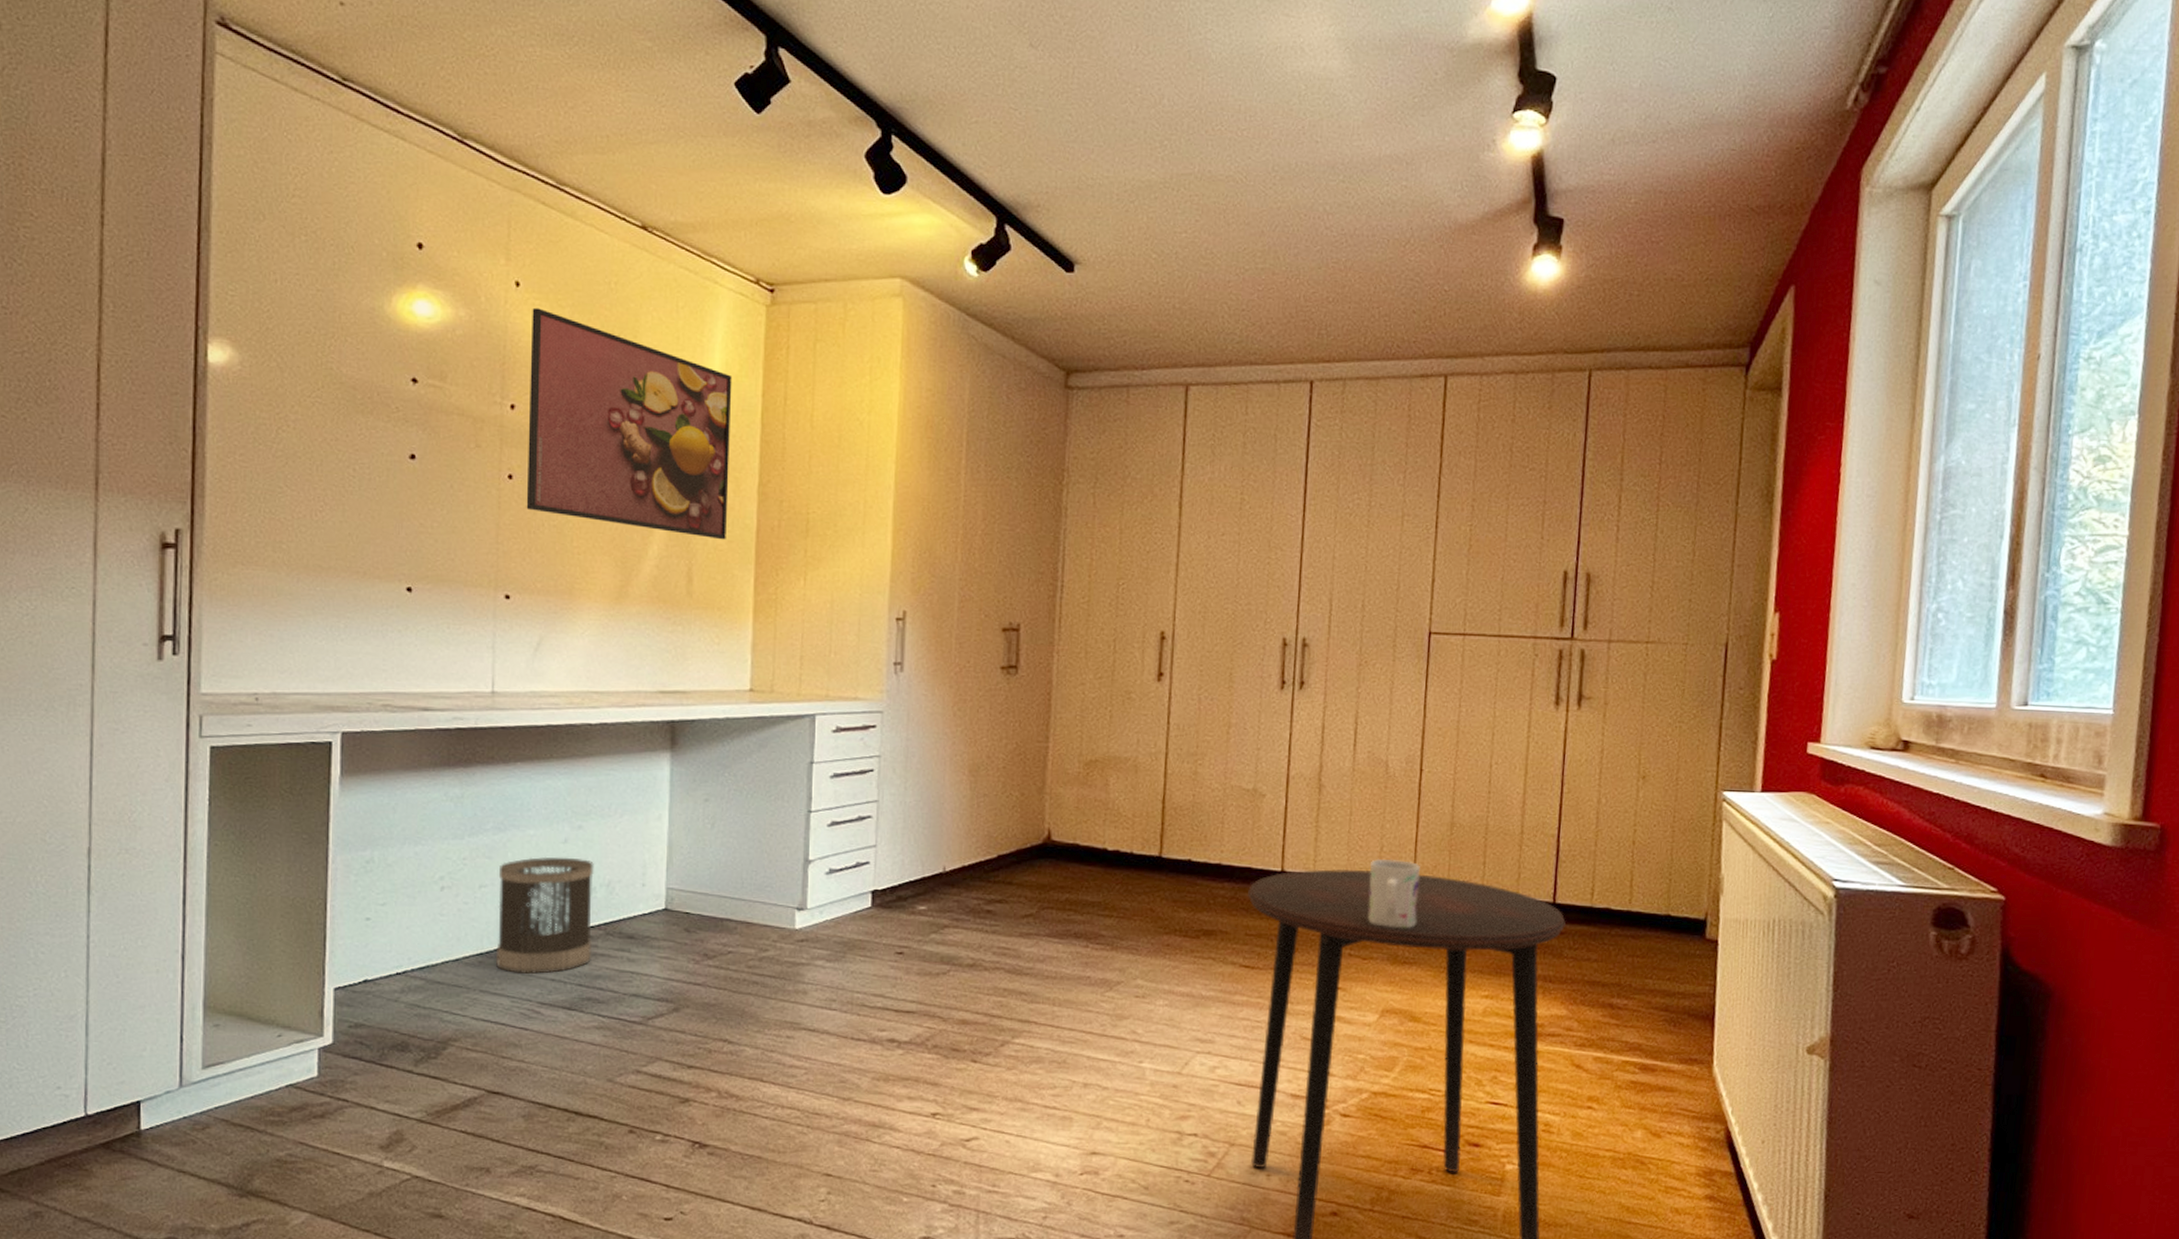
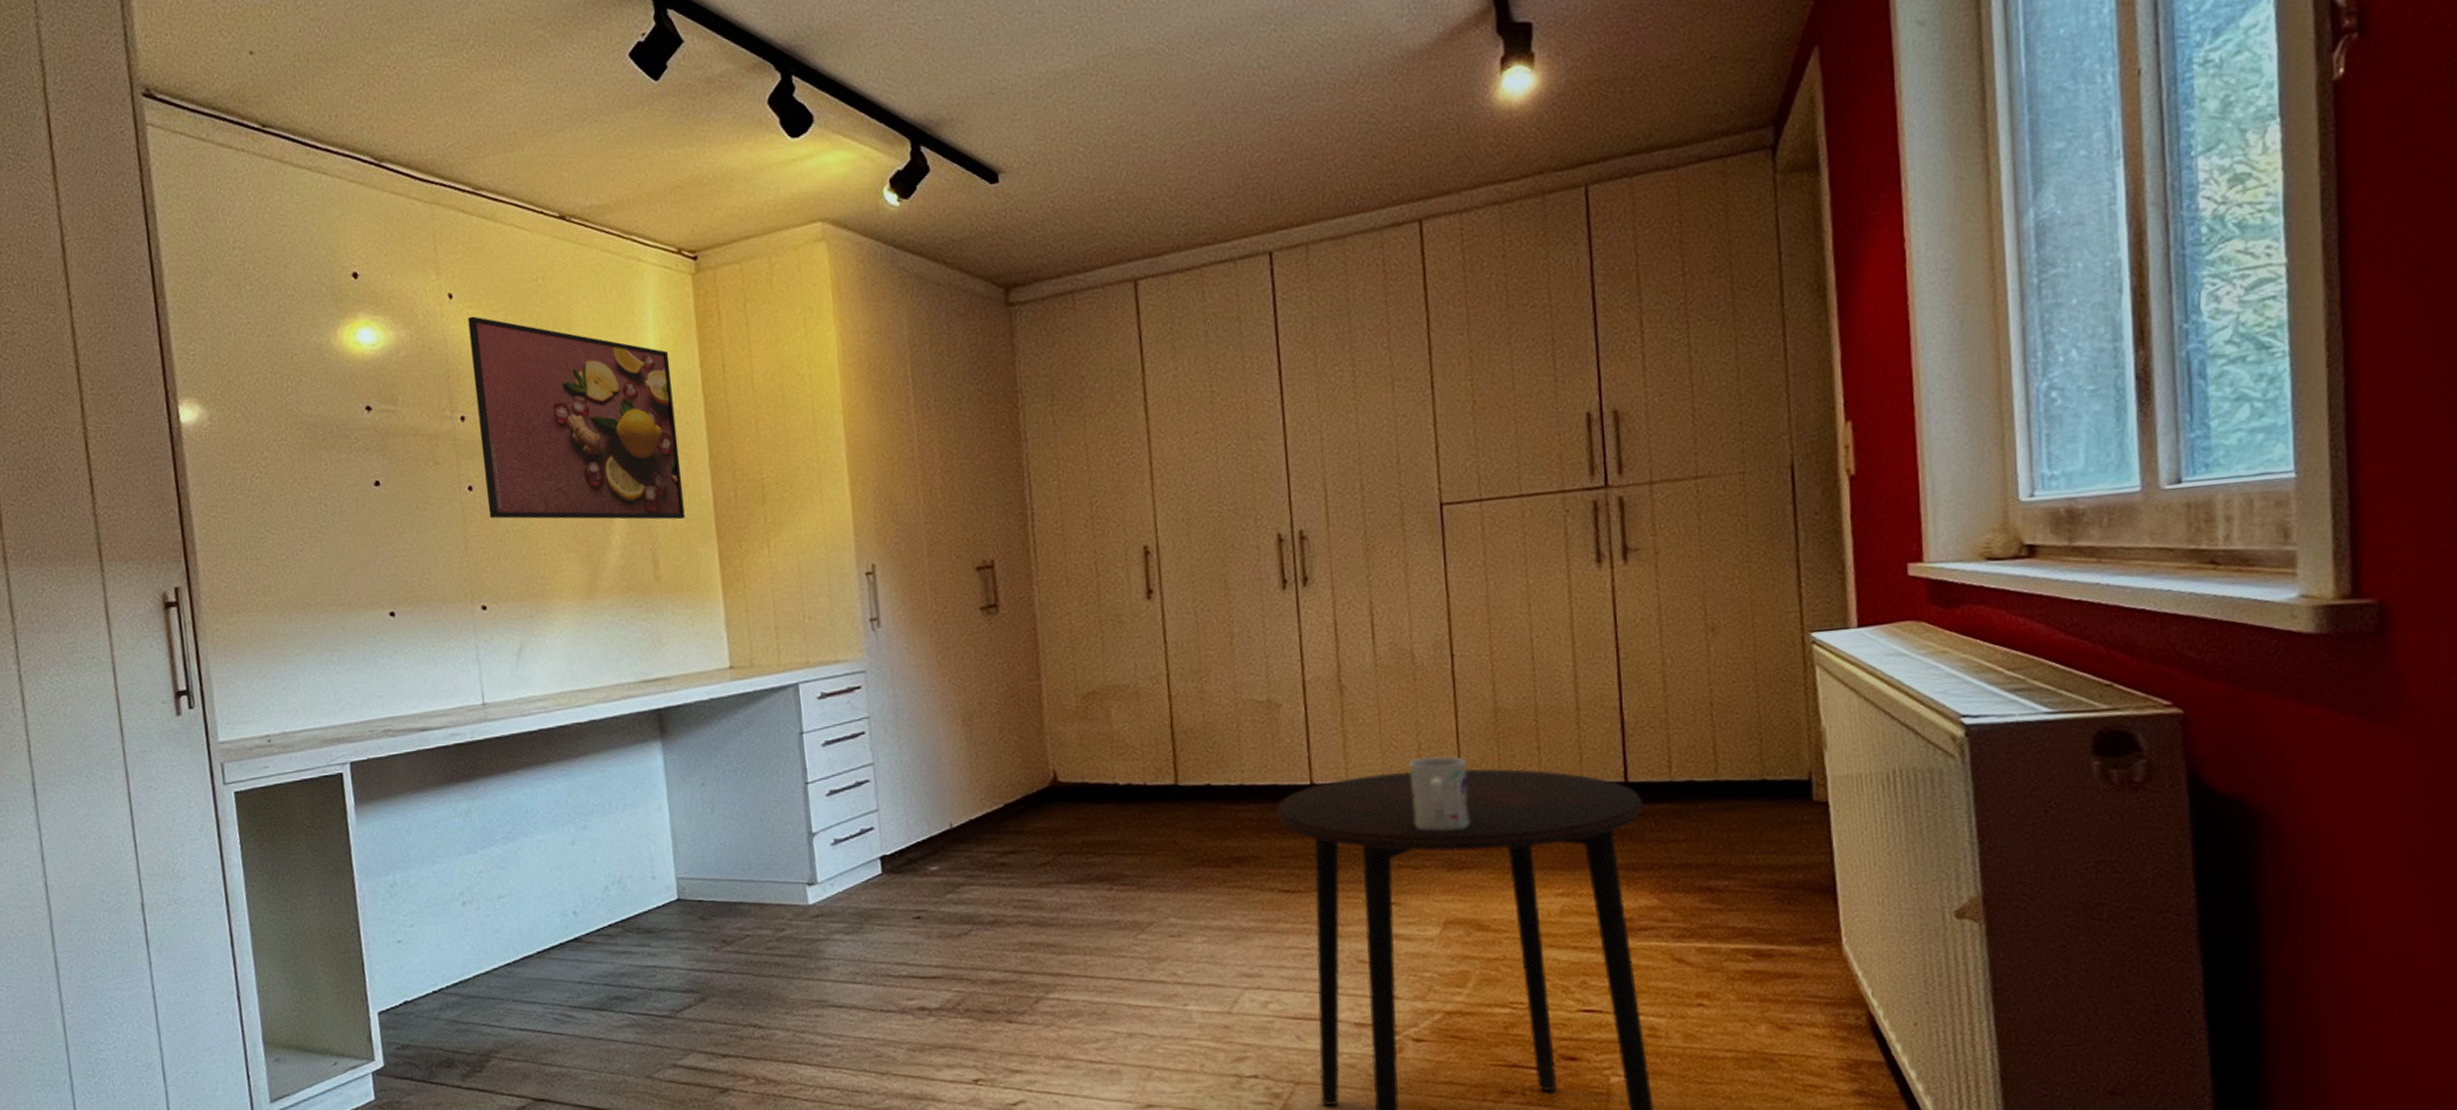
wastebasket: present [496,856,594,974] -> none [514,858,614,980]

